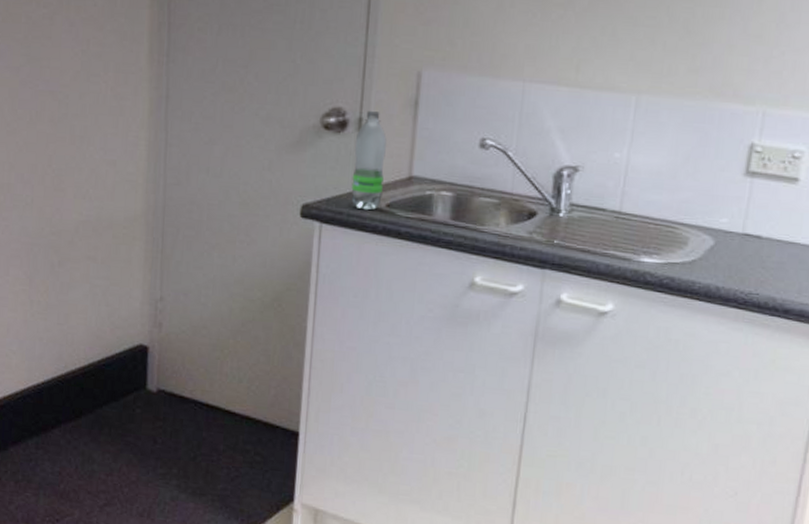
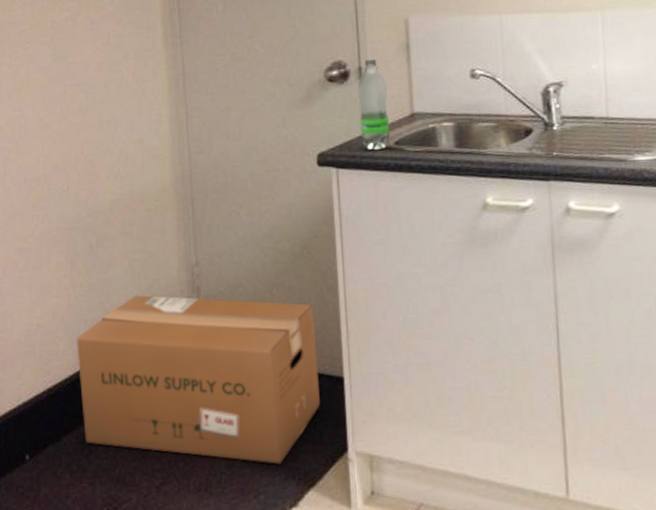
box: none [29,321,277,504] -> present [76,295,320,465]

